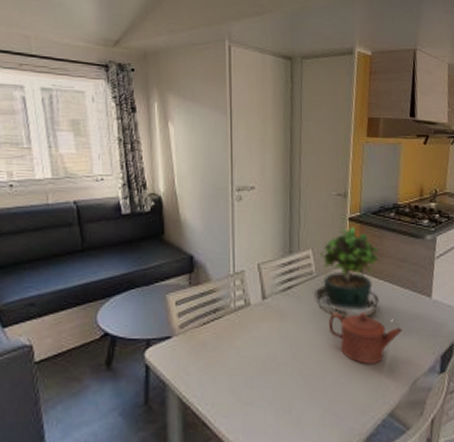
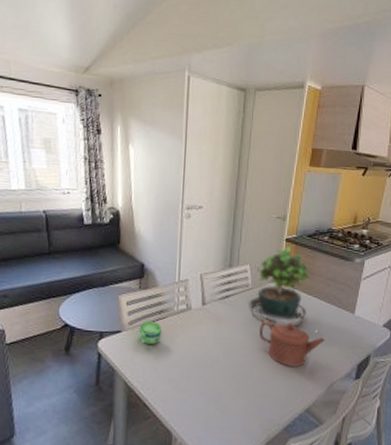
cup: none [189,321,219,351] -> present [136,320,162,345]

